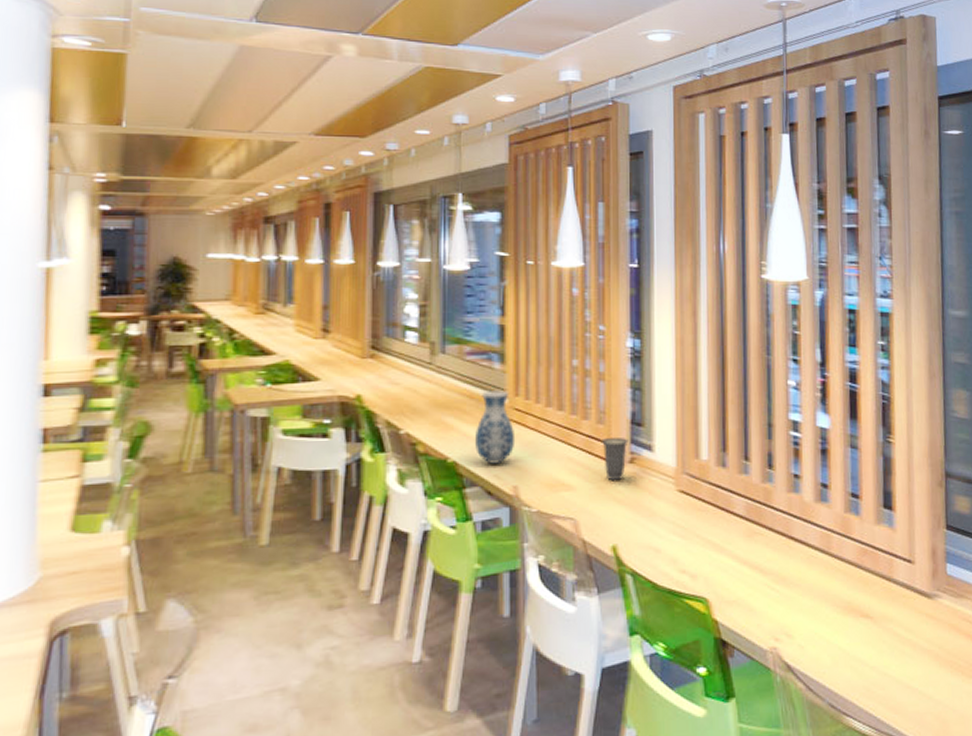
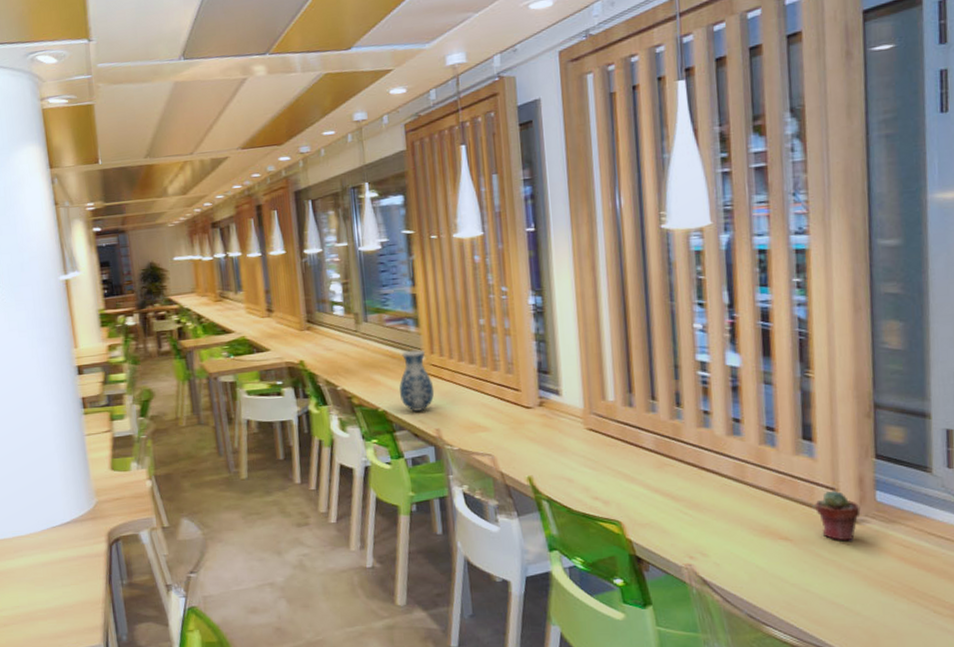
cup: present [600,437,629,481] -> none [510,384,537,422]
potted succulent: none [893,562,934,618] -> present [815,490,861,542]

